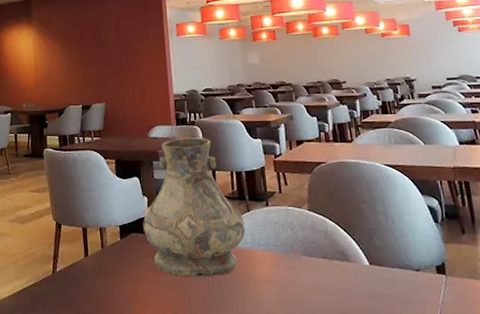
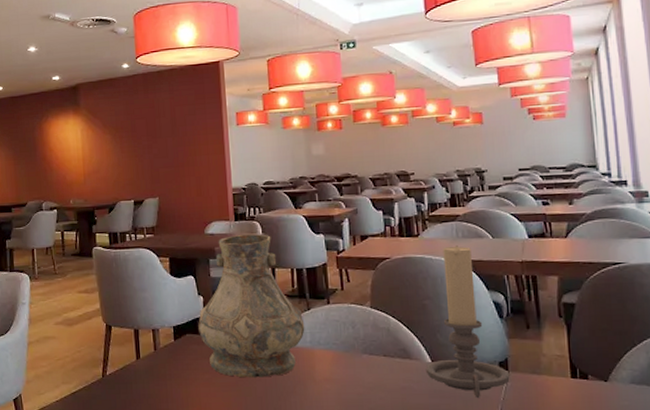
candle holder: none [363,151,448,301] -> present [425,246,510,398]

